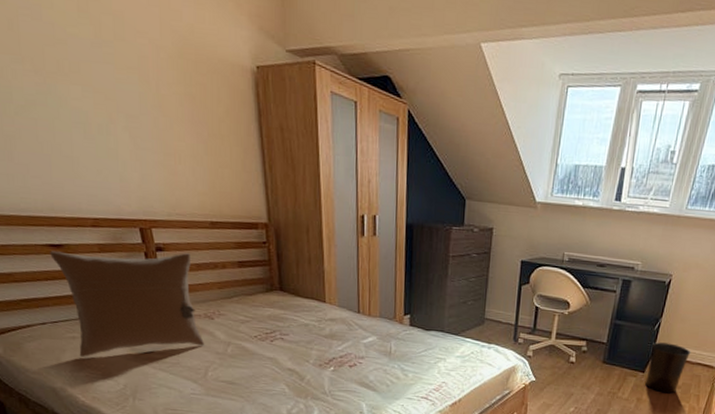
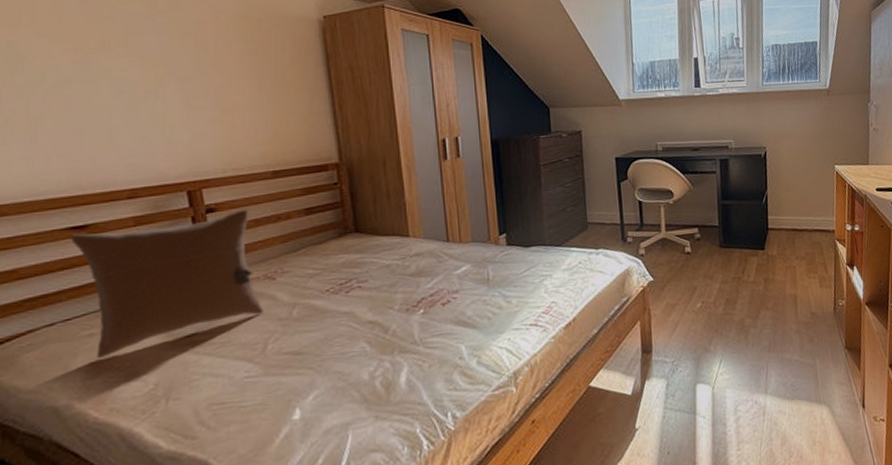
waste bin: present [645,342,691,394] -> none [765,214,805,268]

